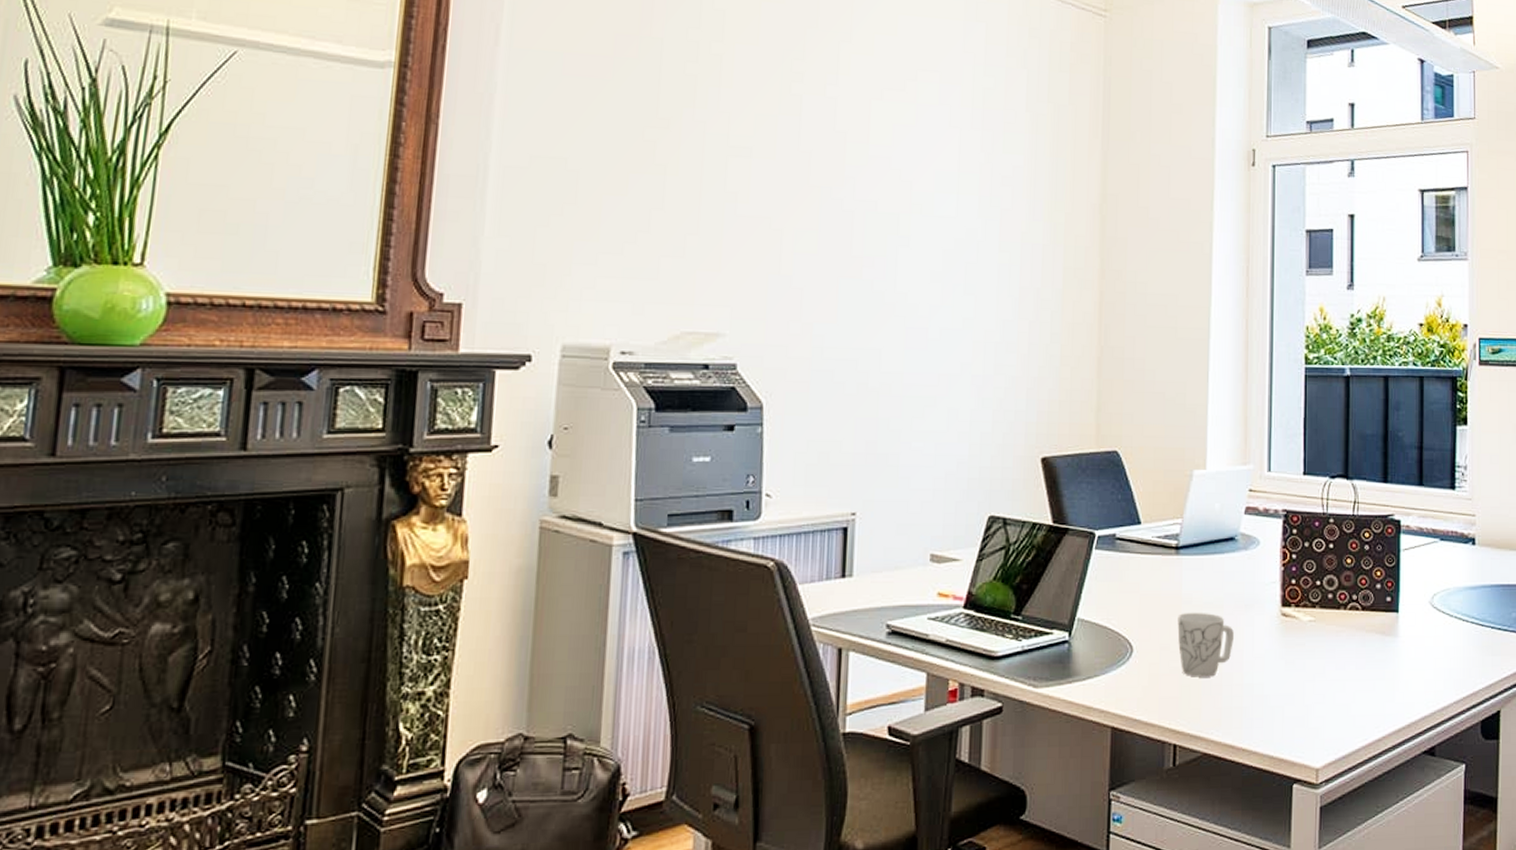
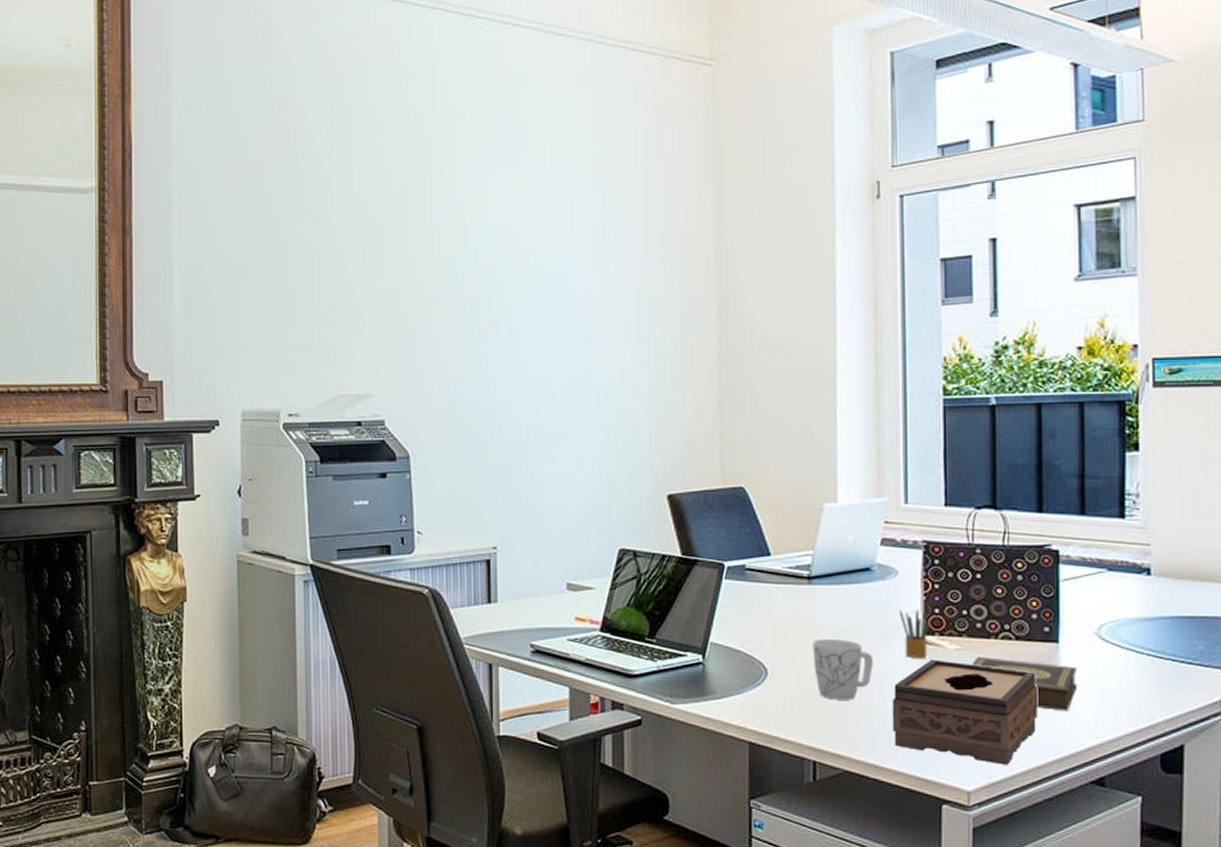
tissue box: none [1249,632,1379,739] -> present [892,659,1037,765]
pencil box: none [1259,580,1287,631] -> present [899,609,930,658]
book: none [1323,627,1413,681] -> present [972,656,1077,711]

